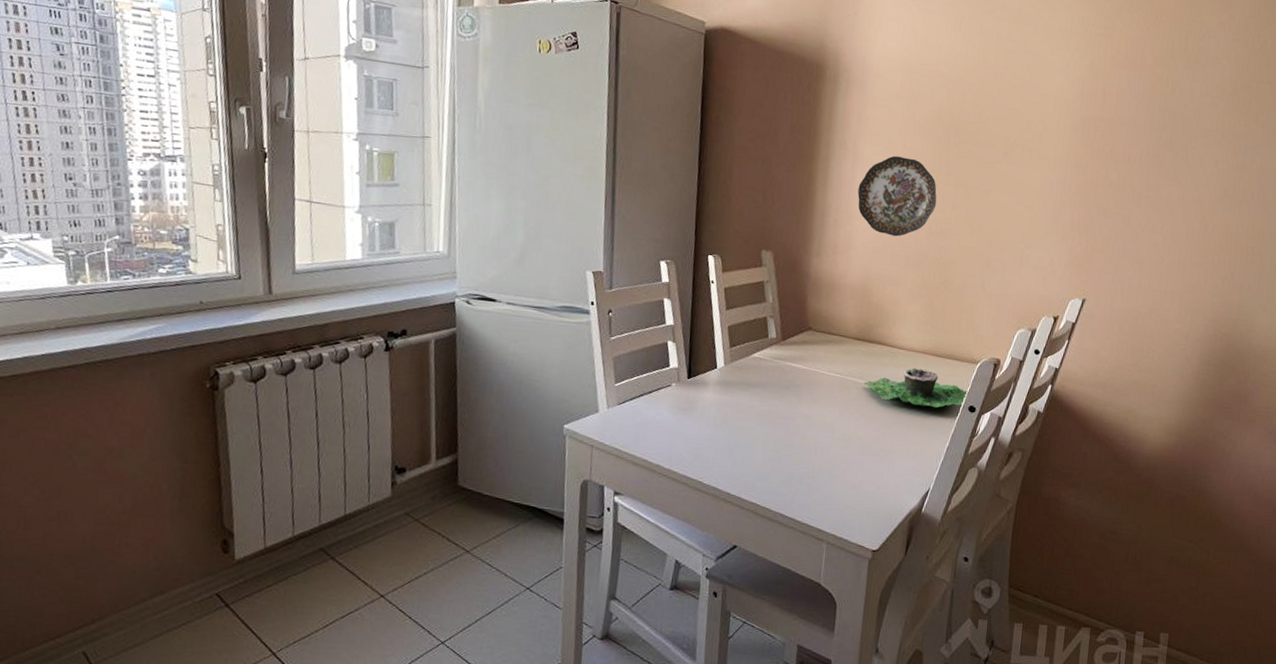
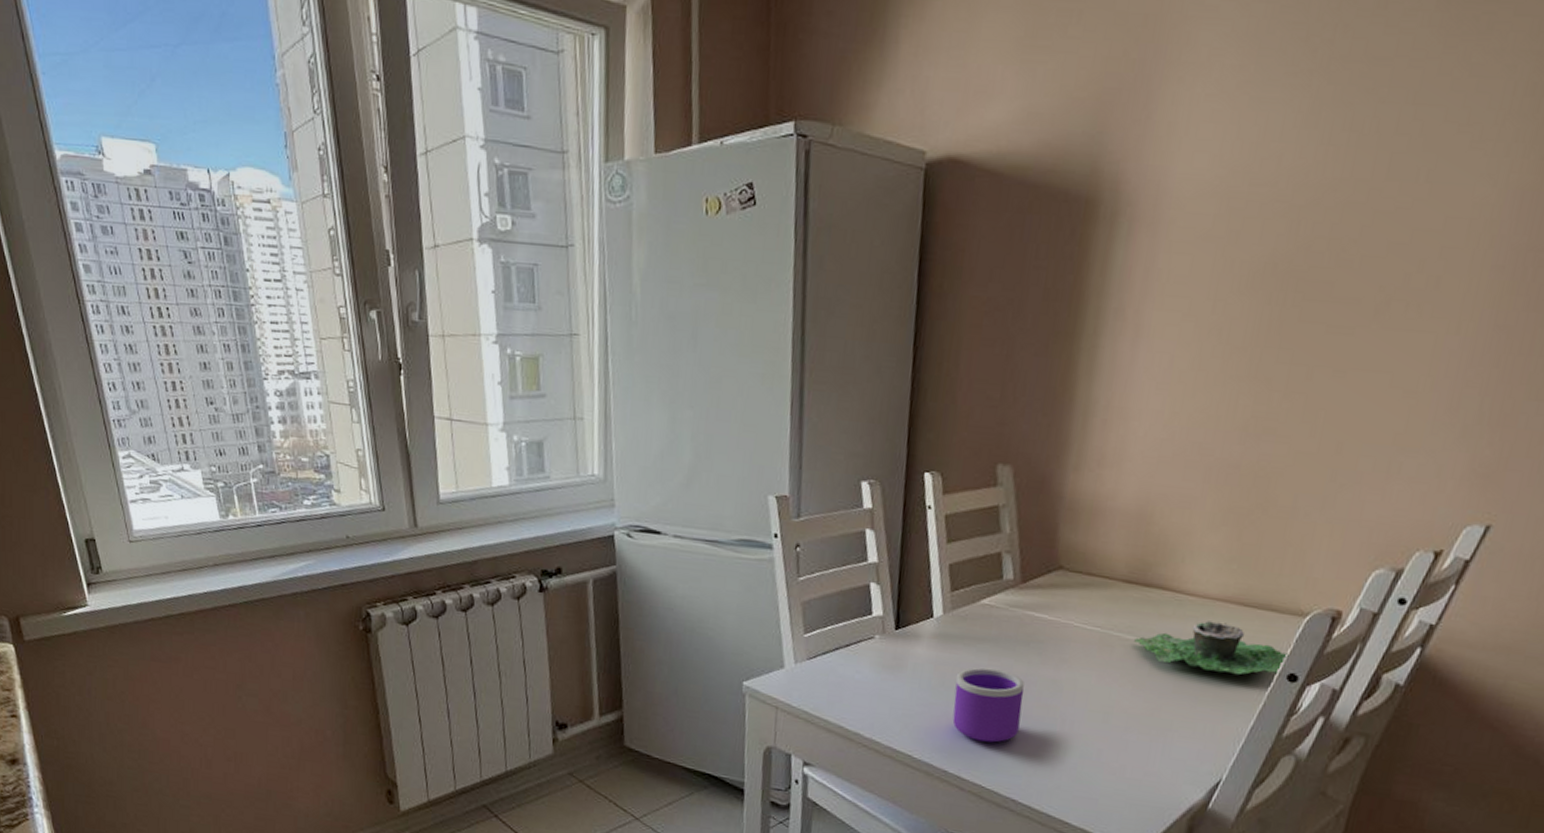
mug: none [733,407,787,468] -> present [952,667,1025,743]
decorative plate: present [857,156,937,237] -> none [1138,325,1260,441]

